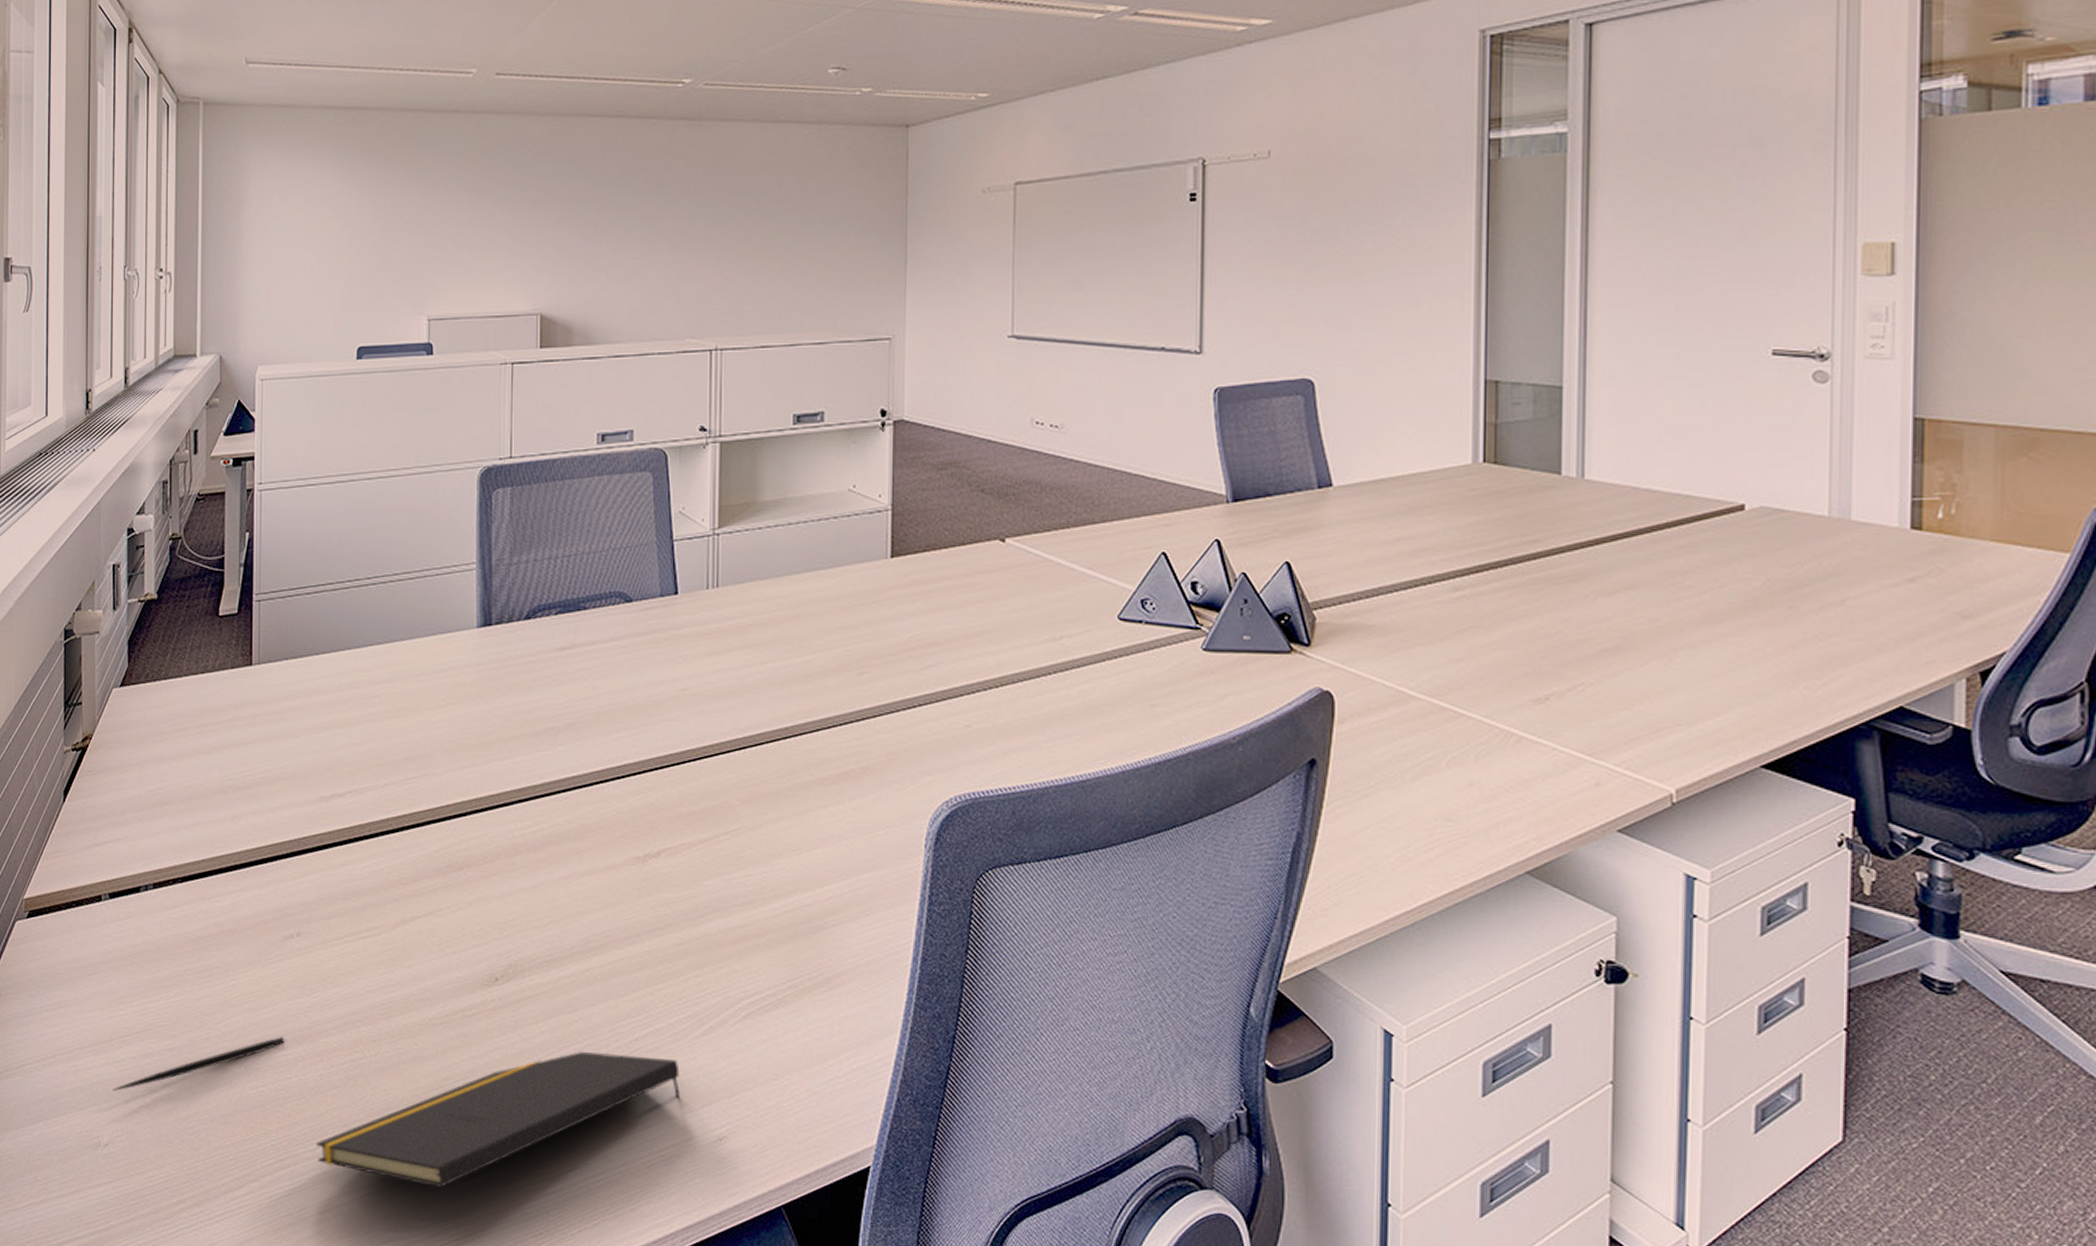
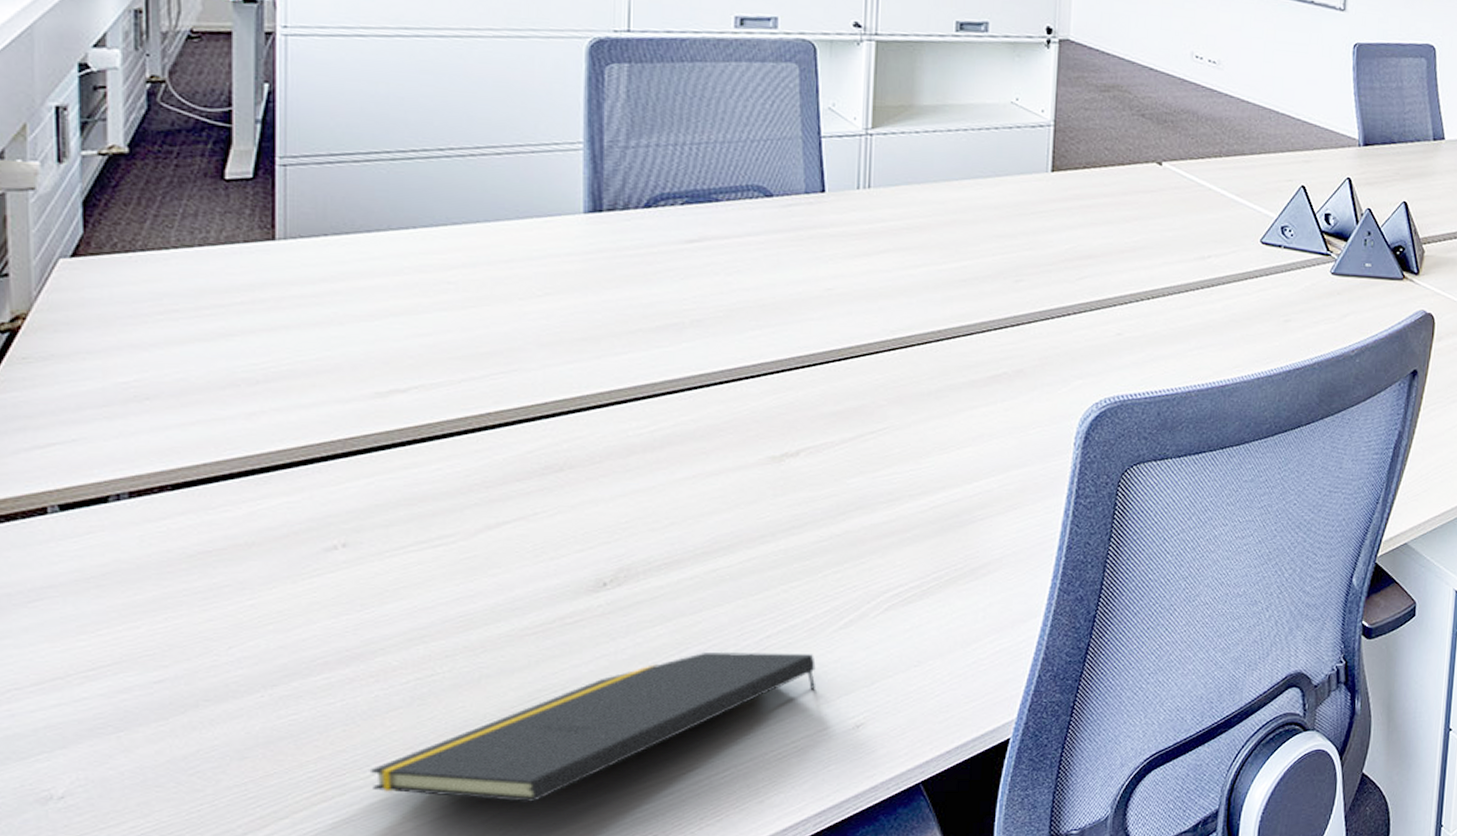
pen: present [112,1037,285,1091] -> none [70,659,326,735]

